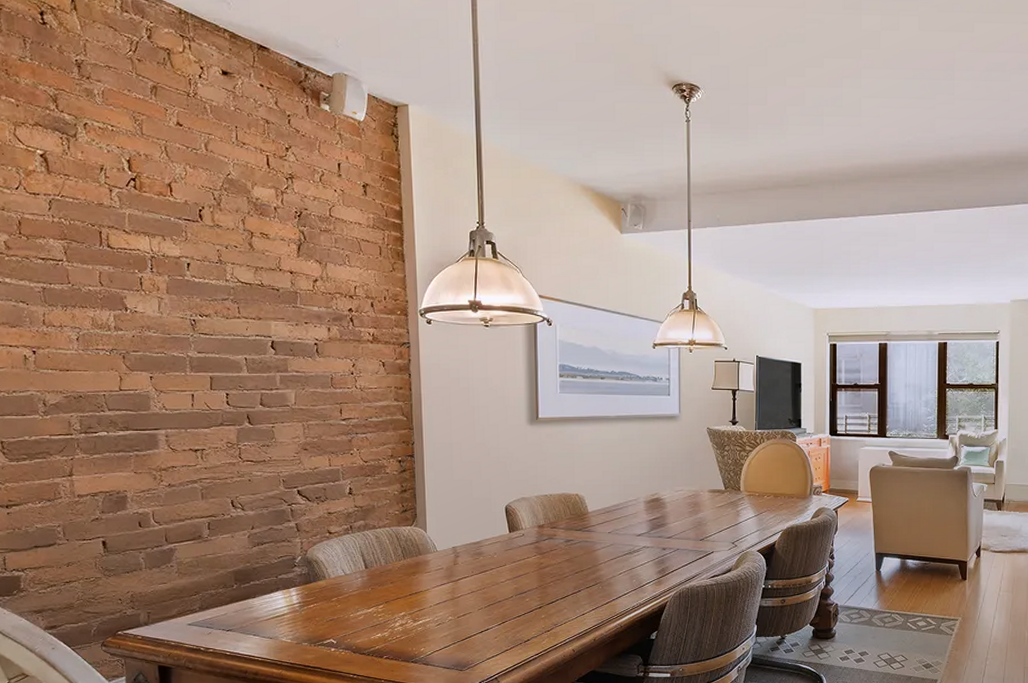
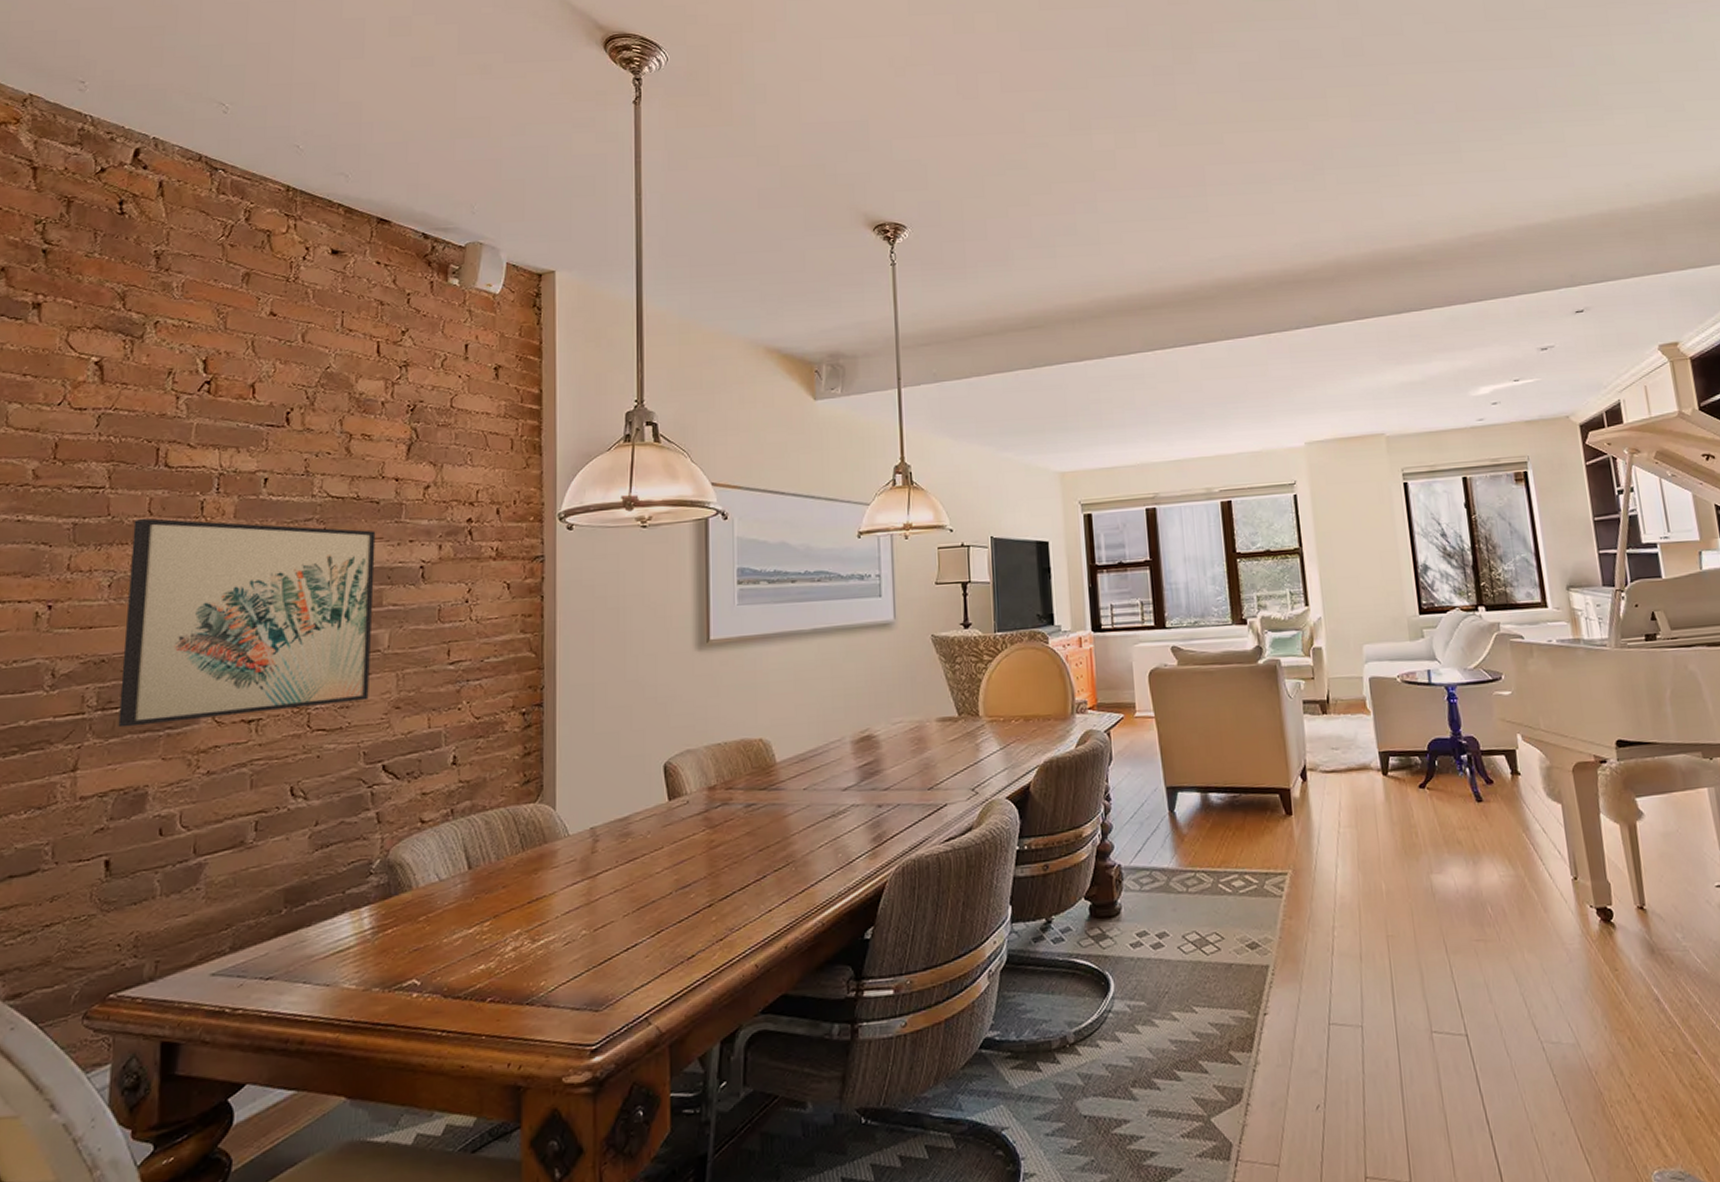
wall art: none [89,289,283,447] -> present [118,518,376,728]

